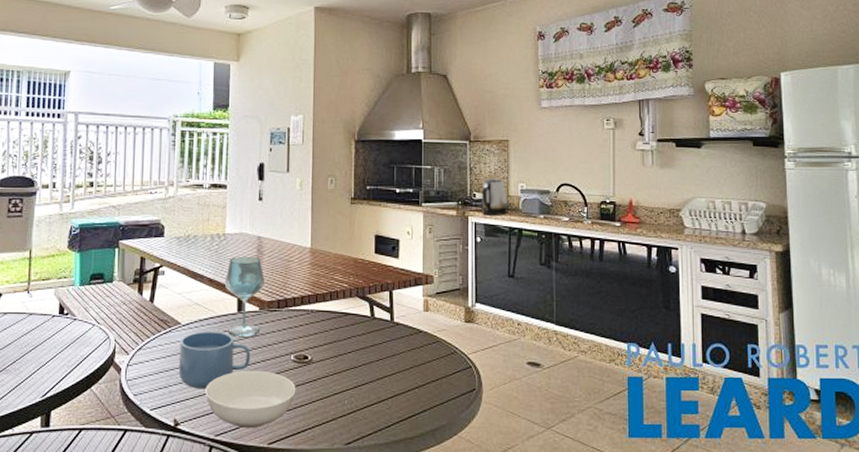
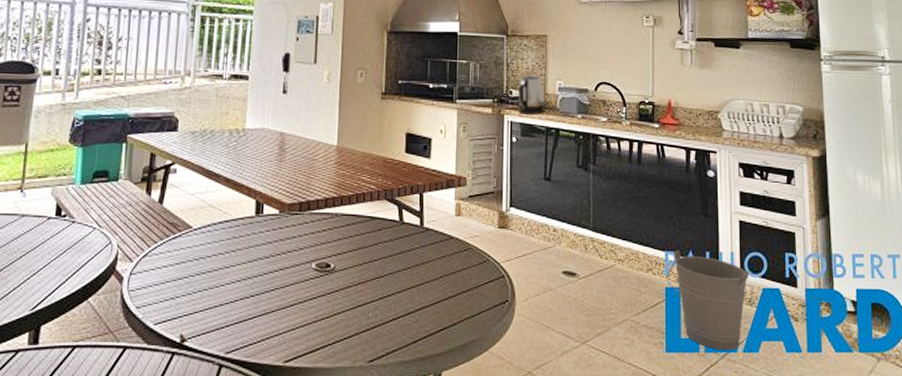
cup: present [178,331,251,390] -> none [187,235,268,301]
bowl: present [205,371,296,429] -> none [216,280,317,345]
wine glass: present [224,257,265,336] -> none [242,154,286,242]
bucket: none [629,342,711,437] -> present [666,250,749,351]

